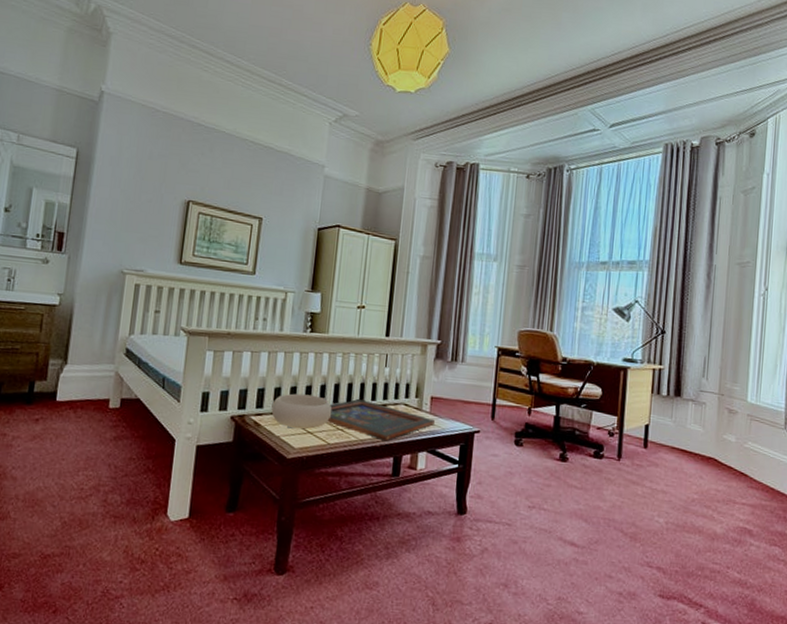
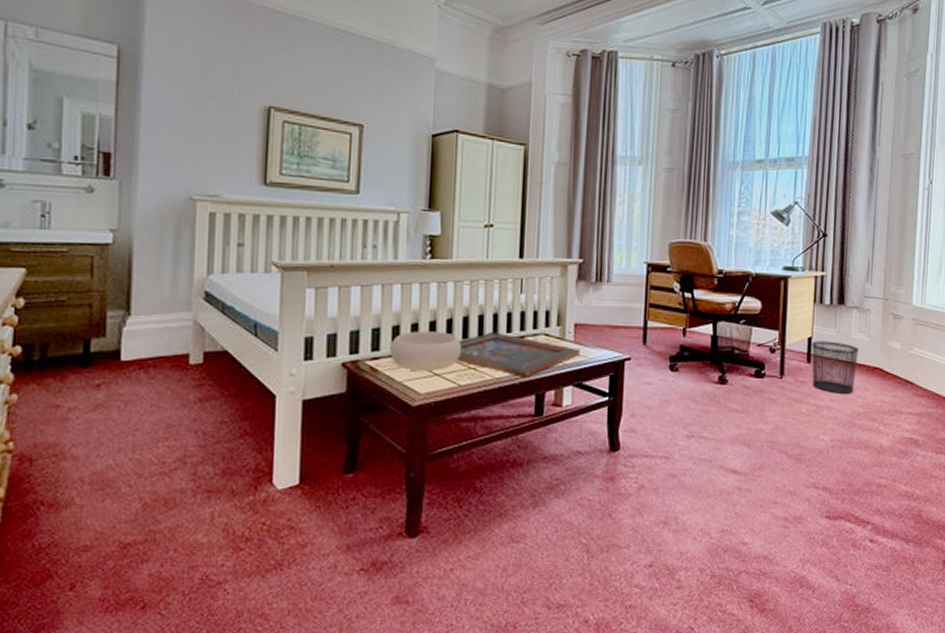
waste bin: none [648,428,694,481] -> present [811,341,859,394]

